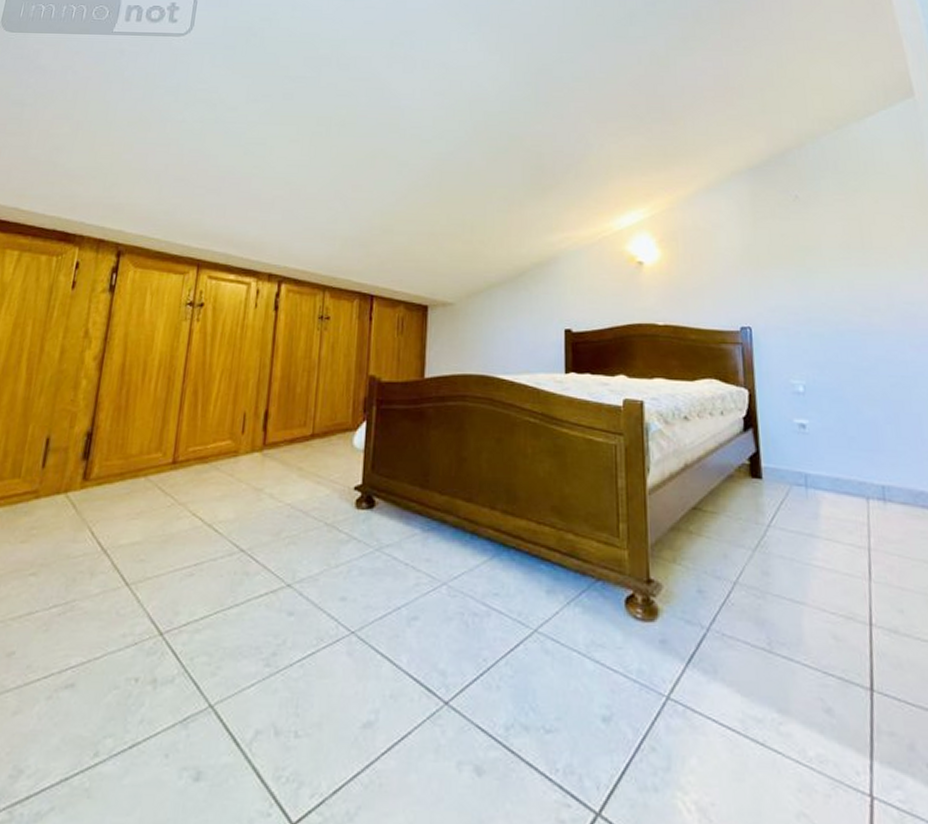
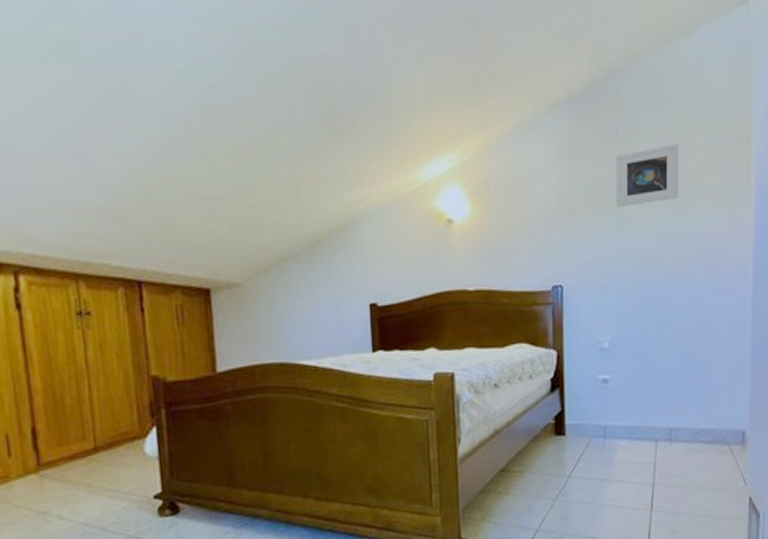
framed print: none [797,208,865,261] -> present [616,144,679,208]

